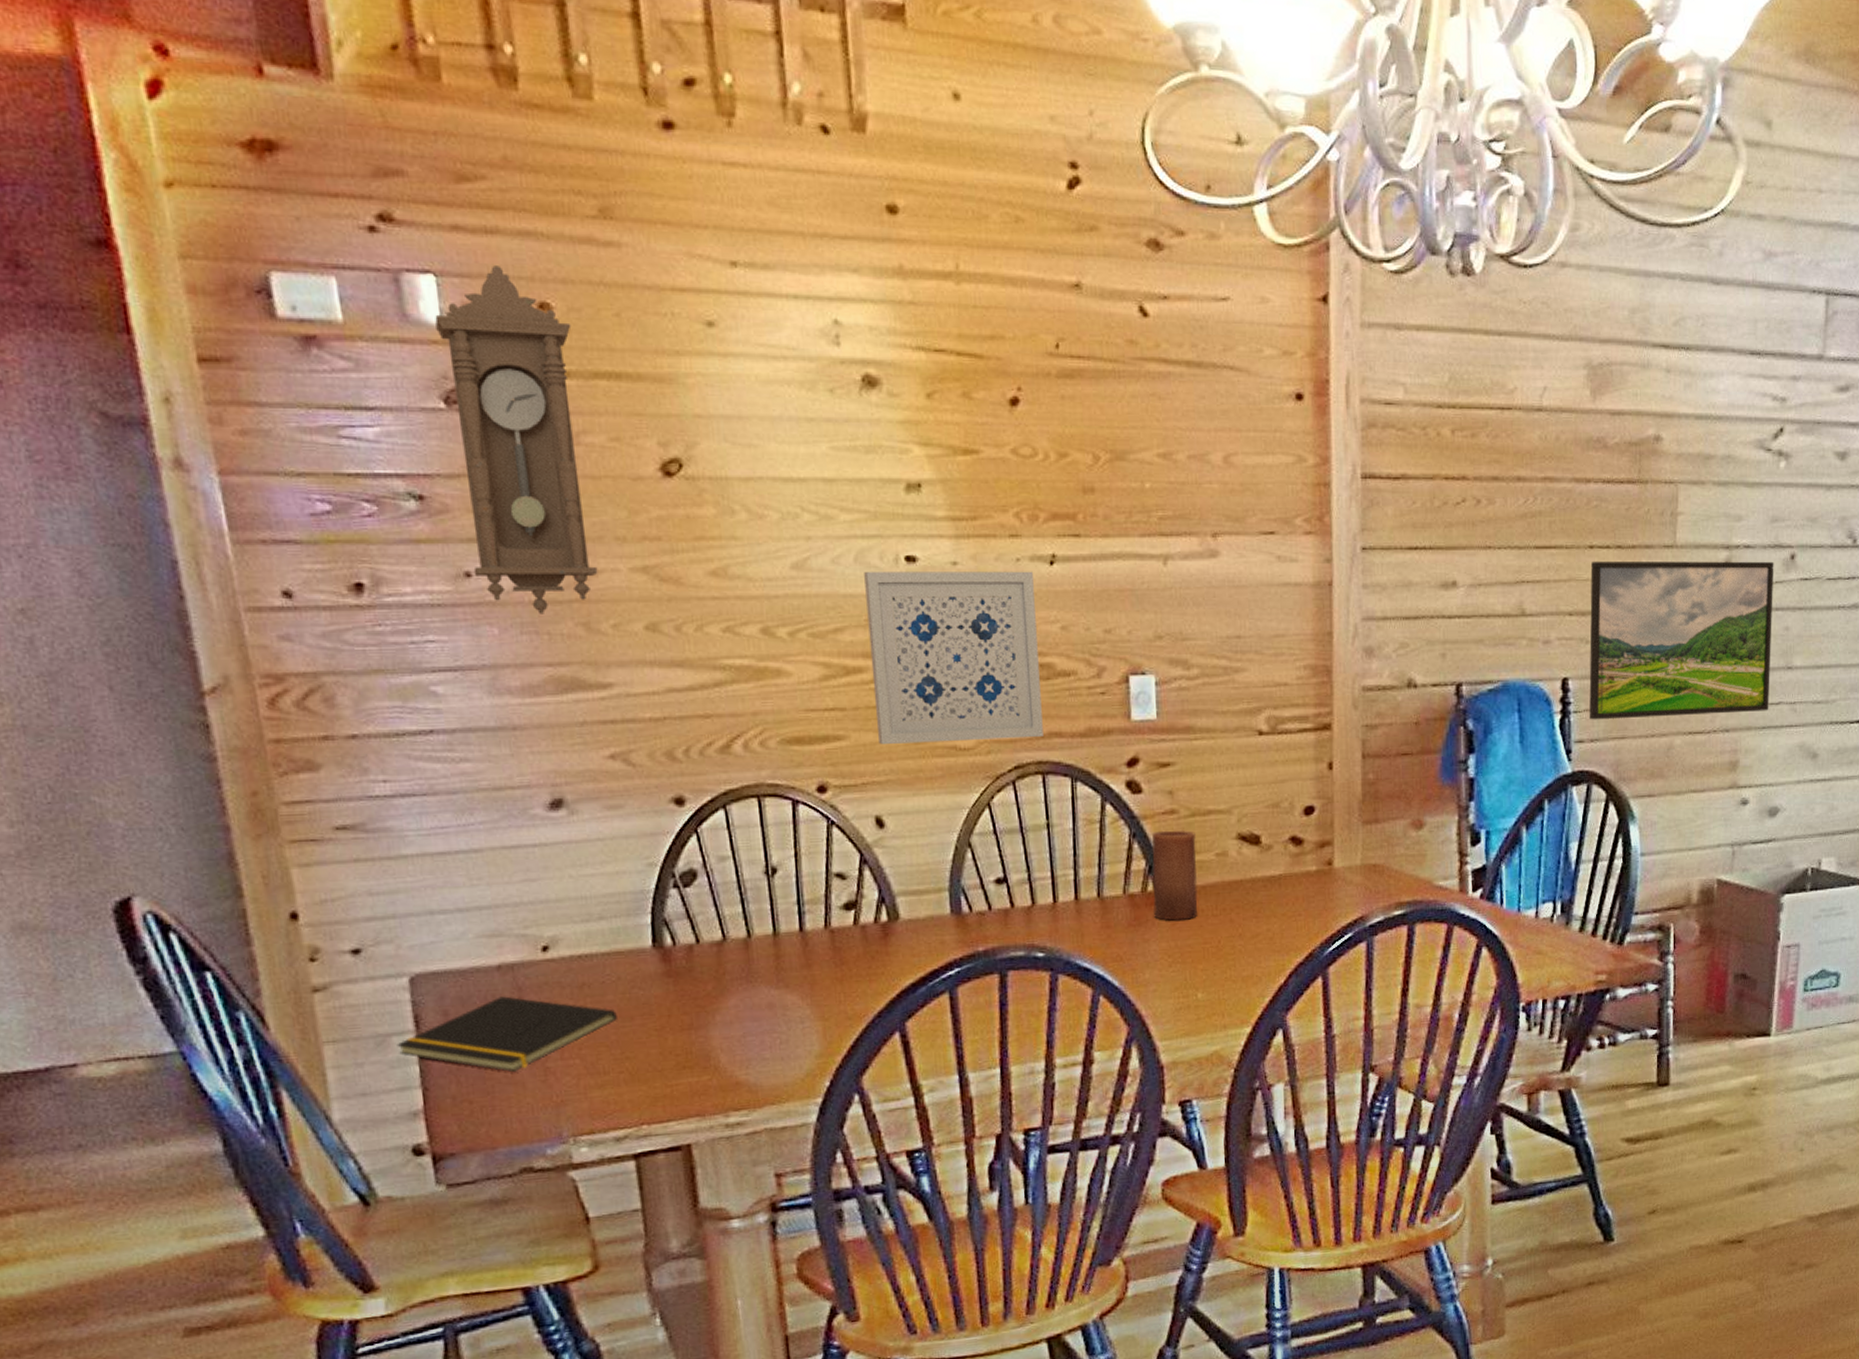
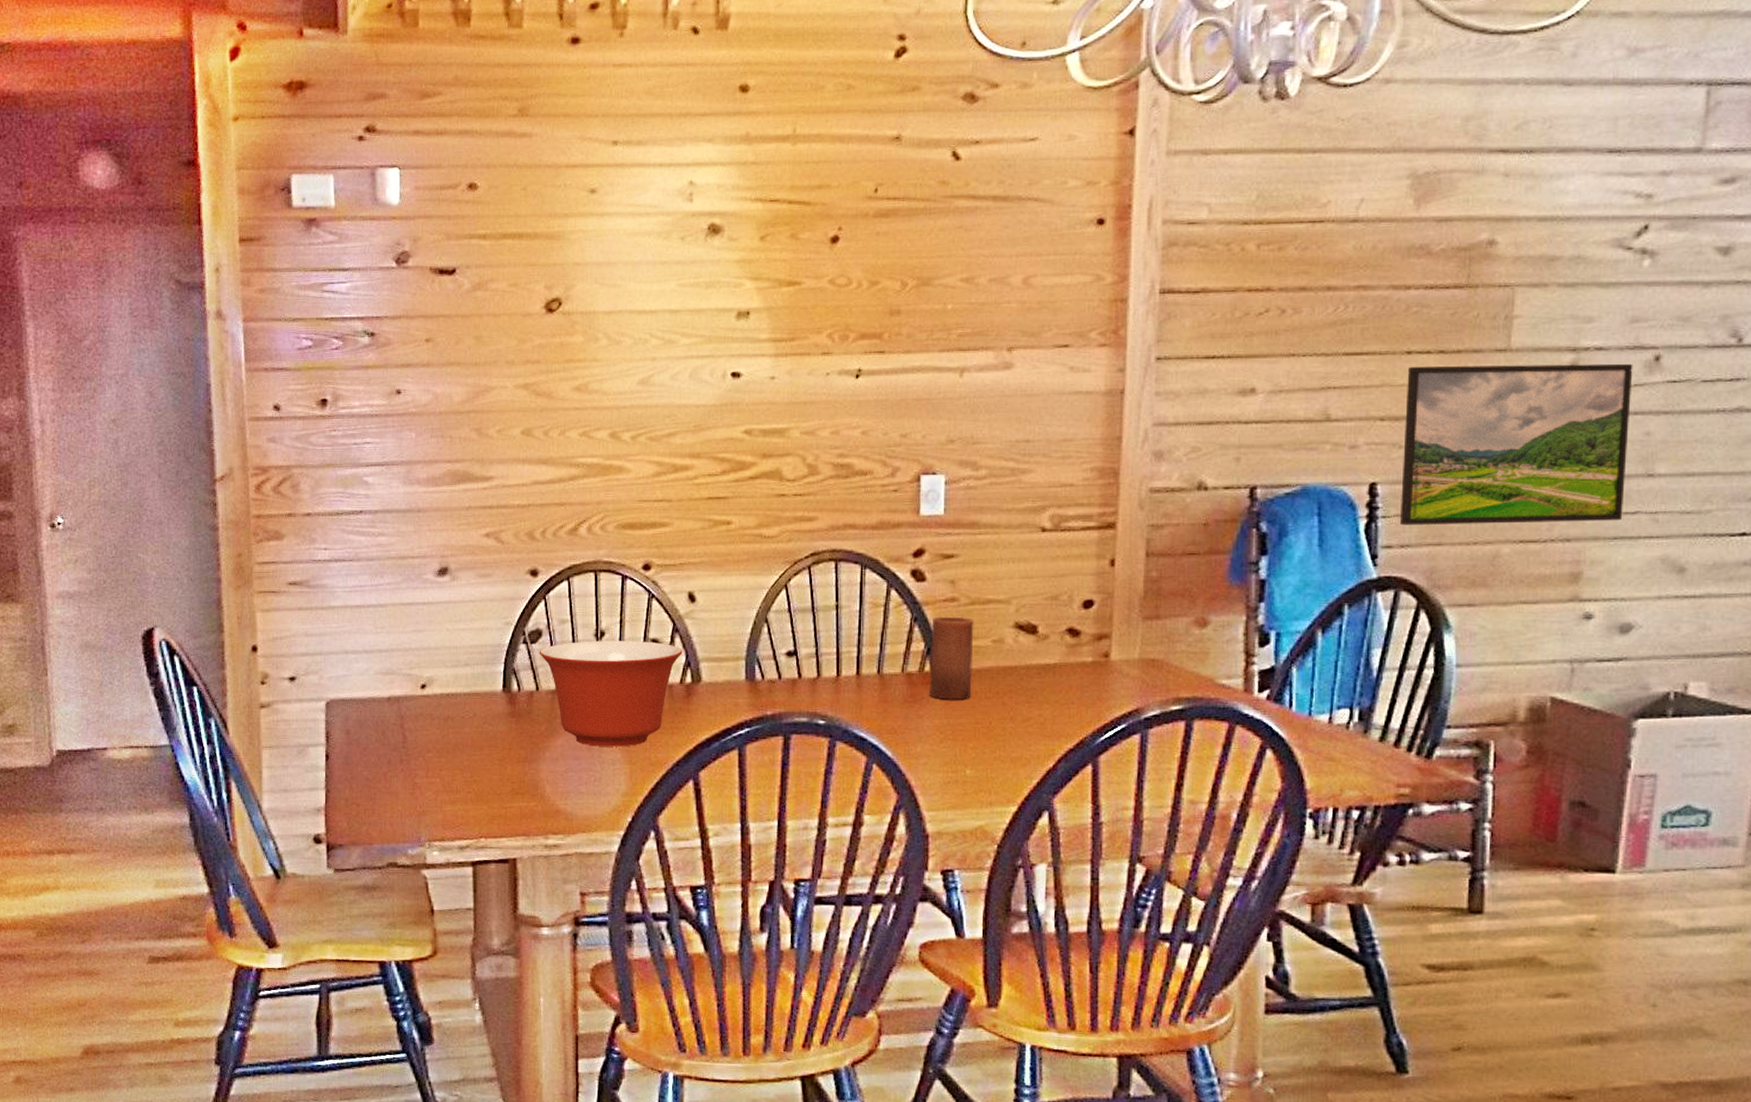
notepad: present [397,996,617,1073] -> none [312,722,470,784]
pendulum clock: present [435,265,598,614] -> none [396,158,491,422]
mixing bowl: none [695,876,875,1004] -> present [539,641,683,747]
wall art: present [864,571,1043,745] -> none [696,384,840,532]

